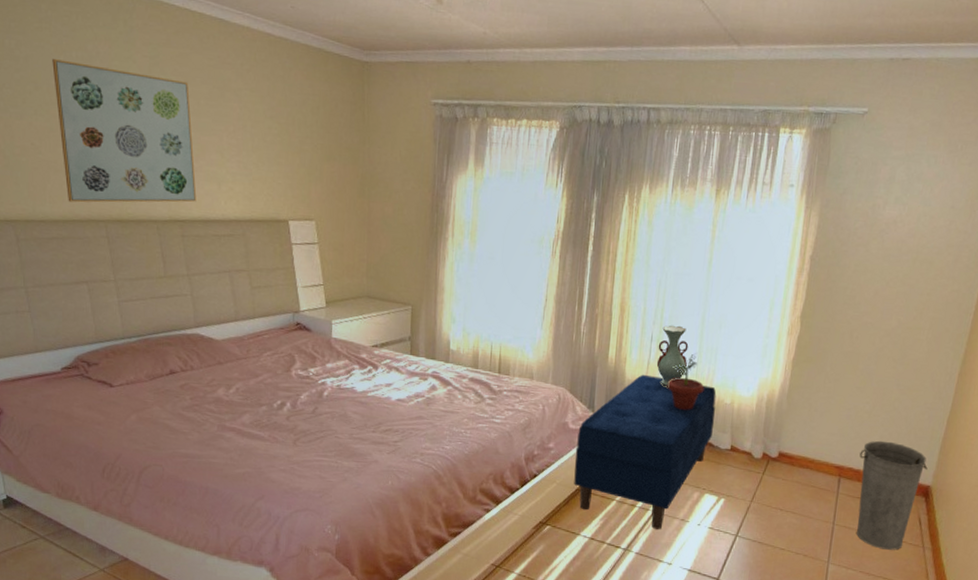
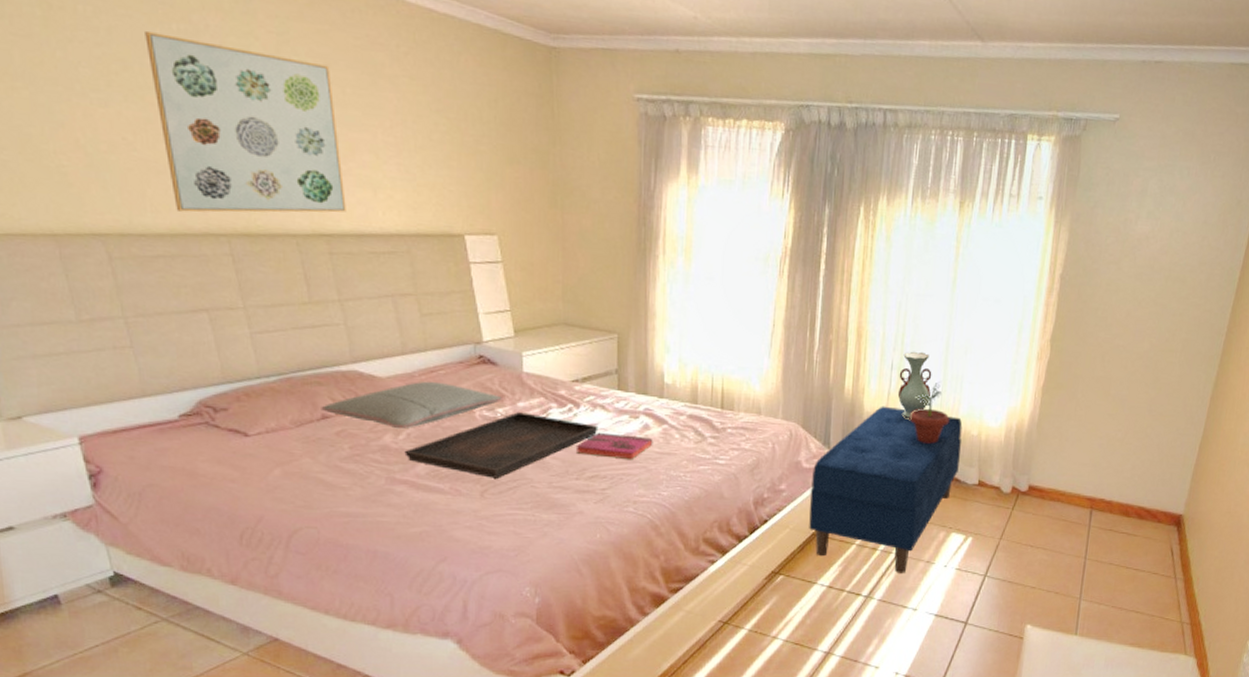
pillow: none [170,343,315,385] -> present [321,381,504,430]
serving tray: none [233,372,393,429] -> present [404,412,599,478]
hardback book: none [373,391,439,417] -> present [575,432,653,460]
bucket: present [857,440,928,550] -> none [1109,469,1180,583]

